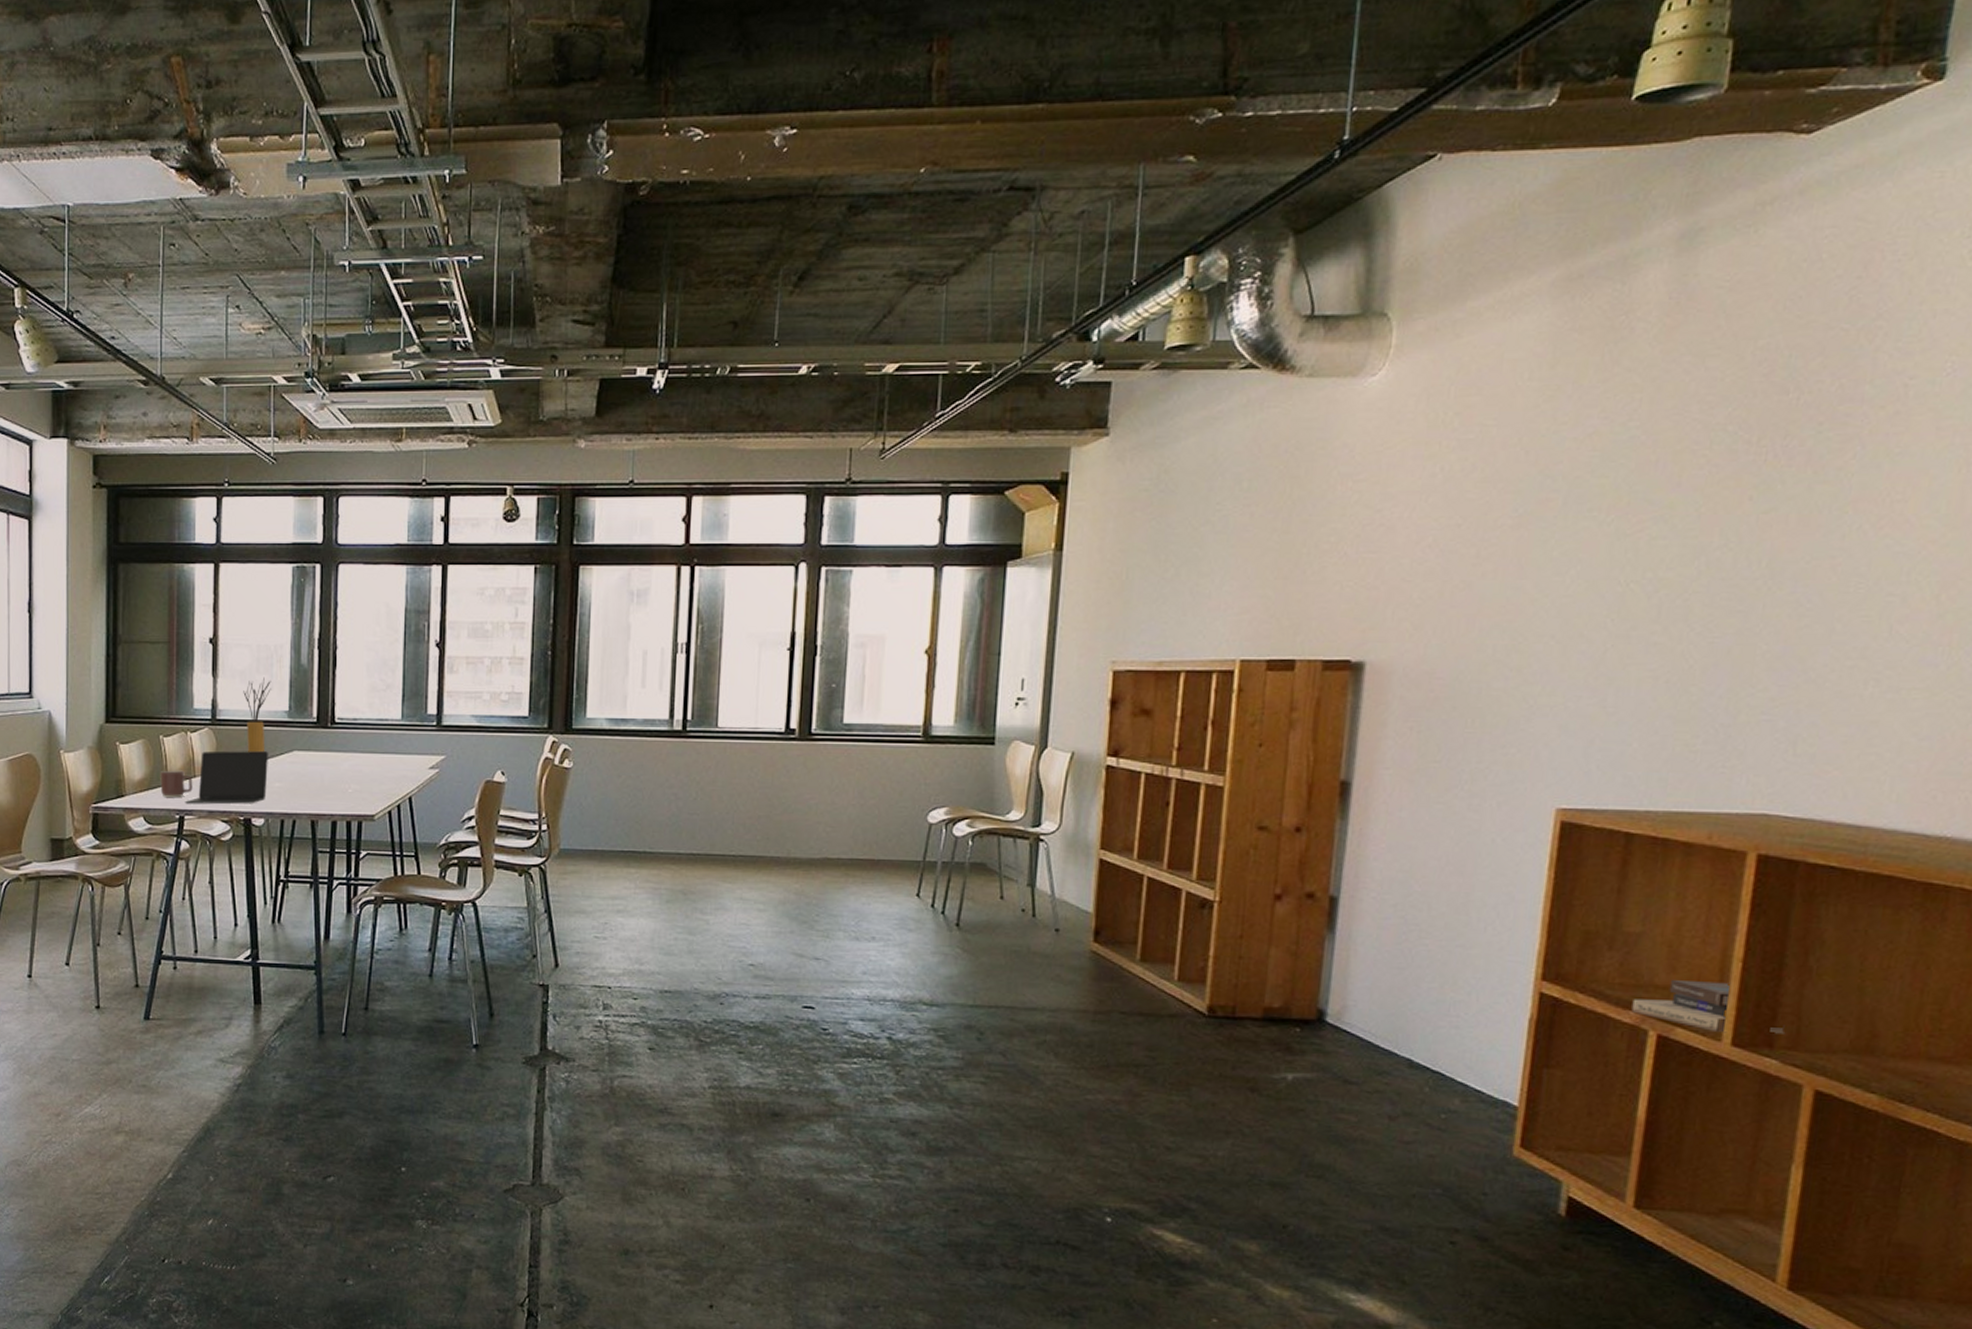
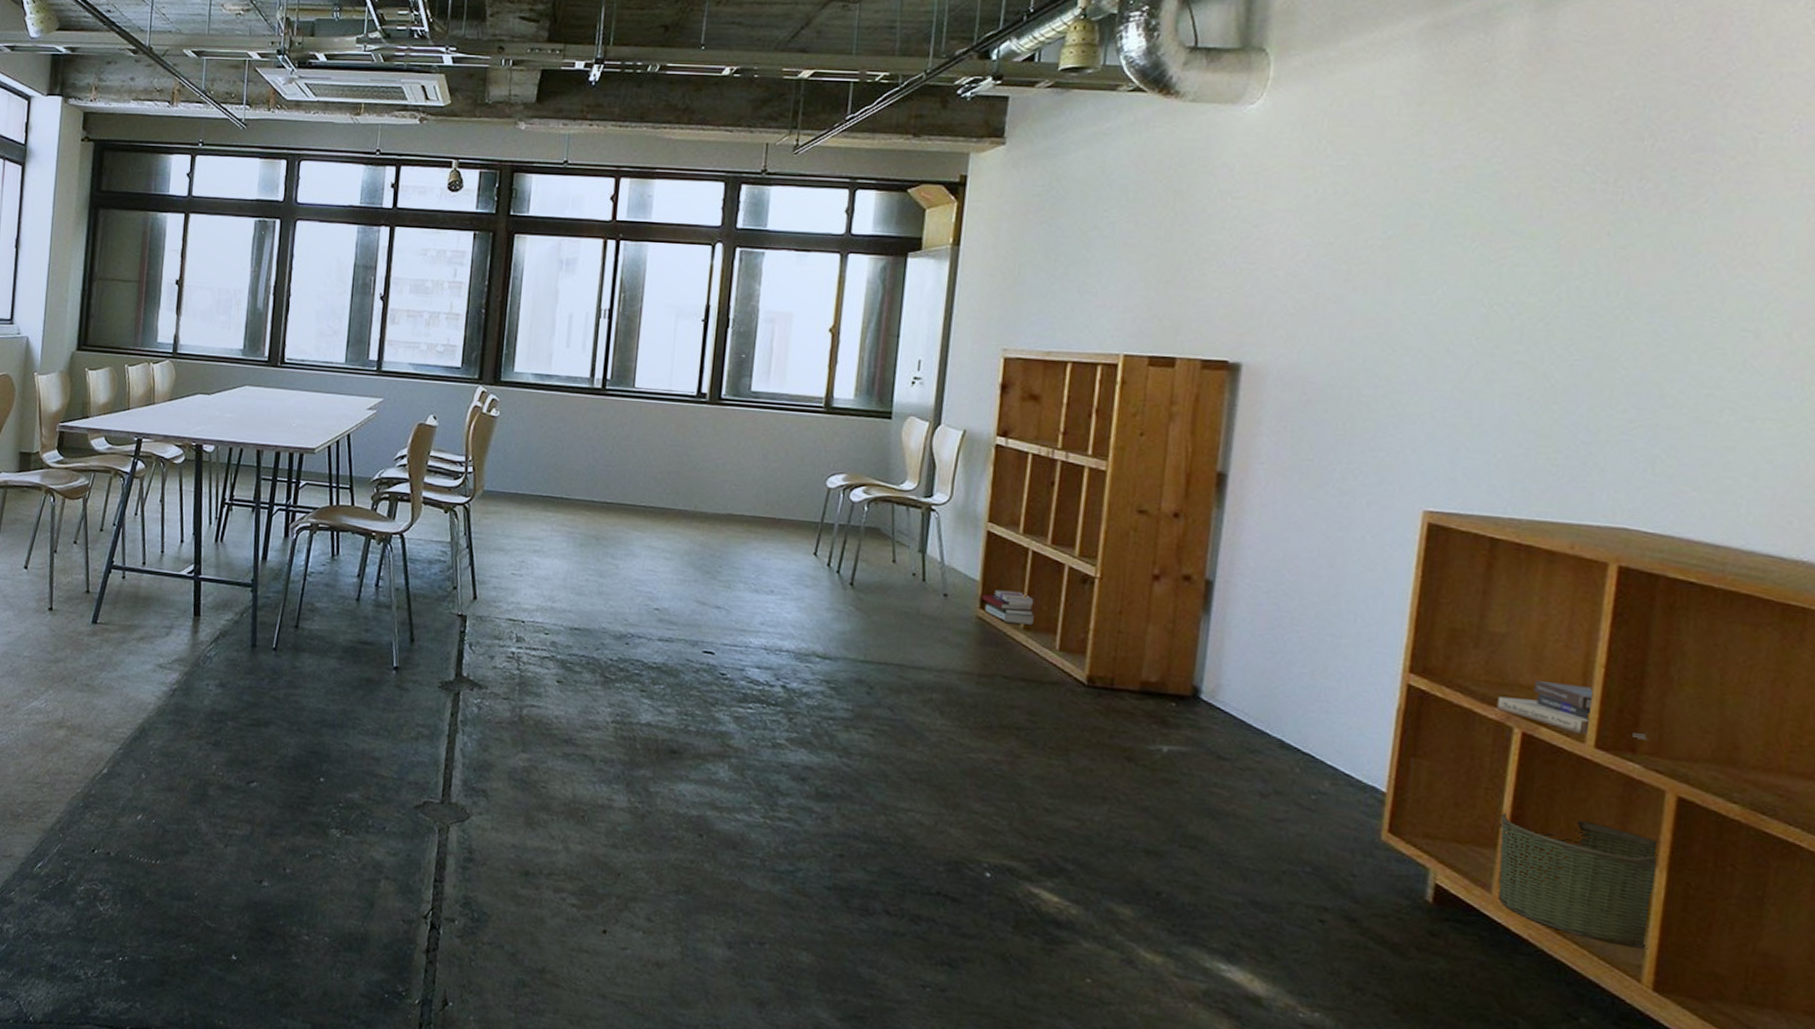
mug: present [160,770,193,798] -> none [122,396,152,422]
laptop: present [185,751,268,805] -> none [143,381,222,432]
vase: present [243,677,271,753] -> none [203,317,229,386]
books: none [1095,921,1151,956] -> present [981,589,1034,625]
basket: none [1632,1117,1796,1248] -> present [1498,811,1660,950]

